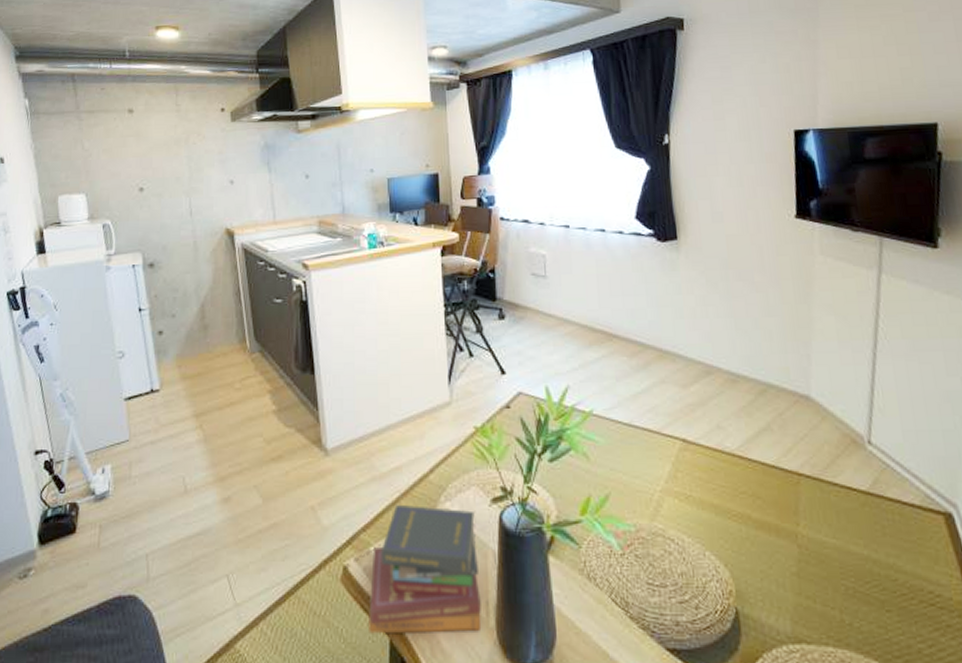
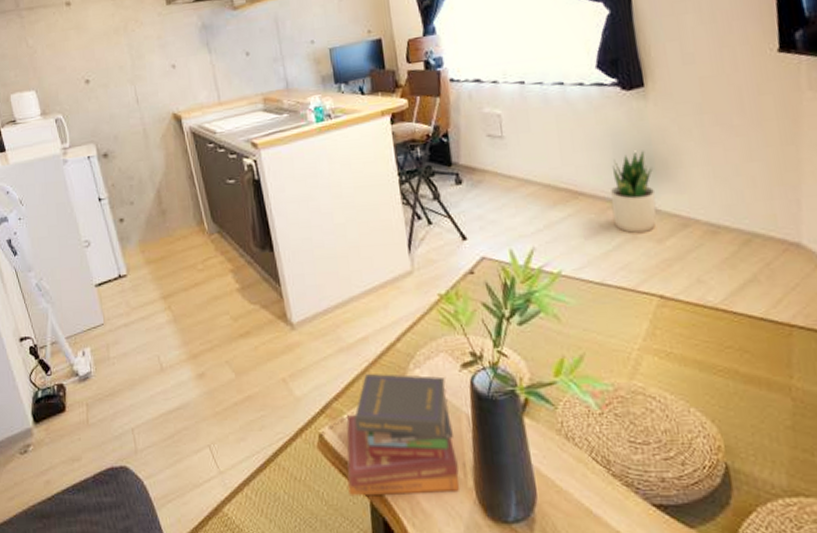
planter: none [642,300,683,378] -> present [610,151,657,234]

